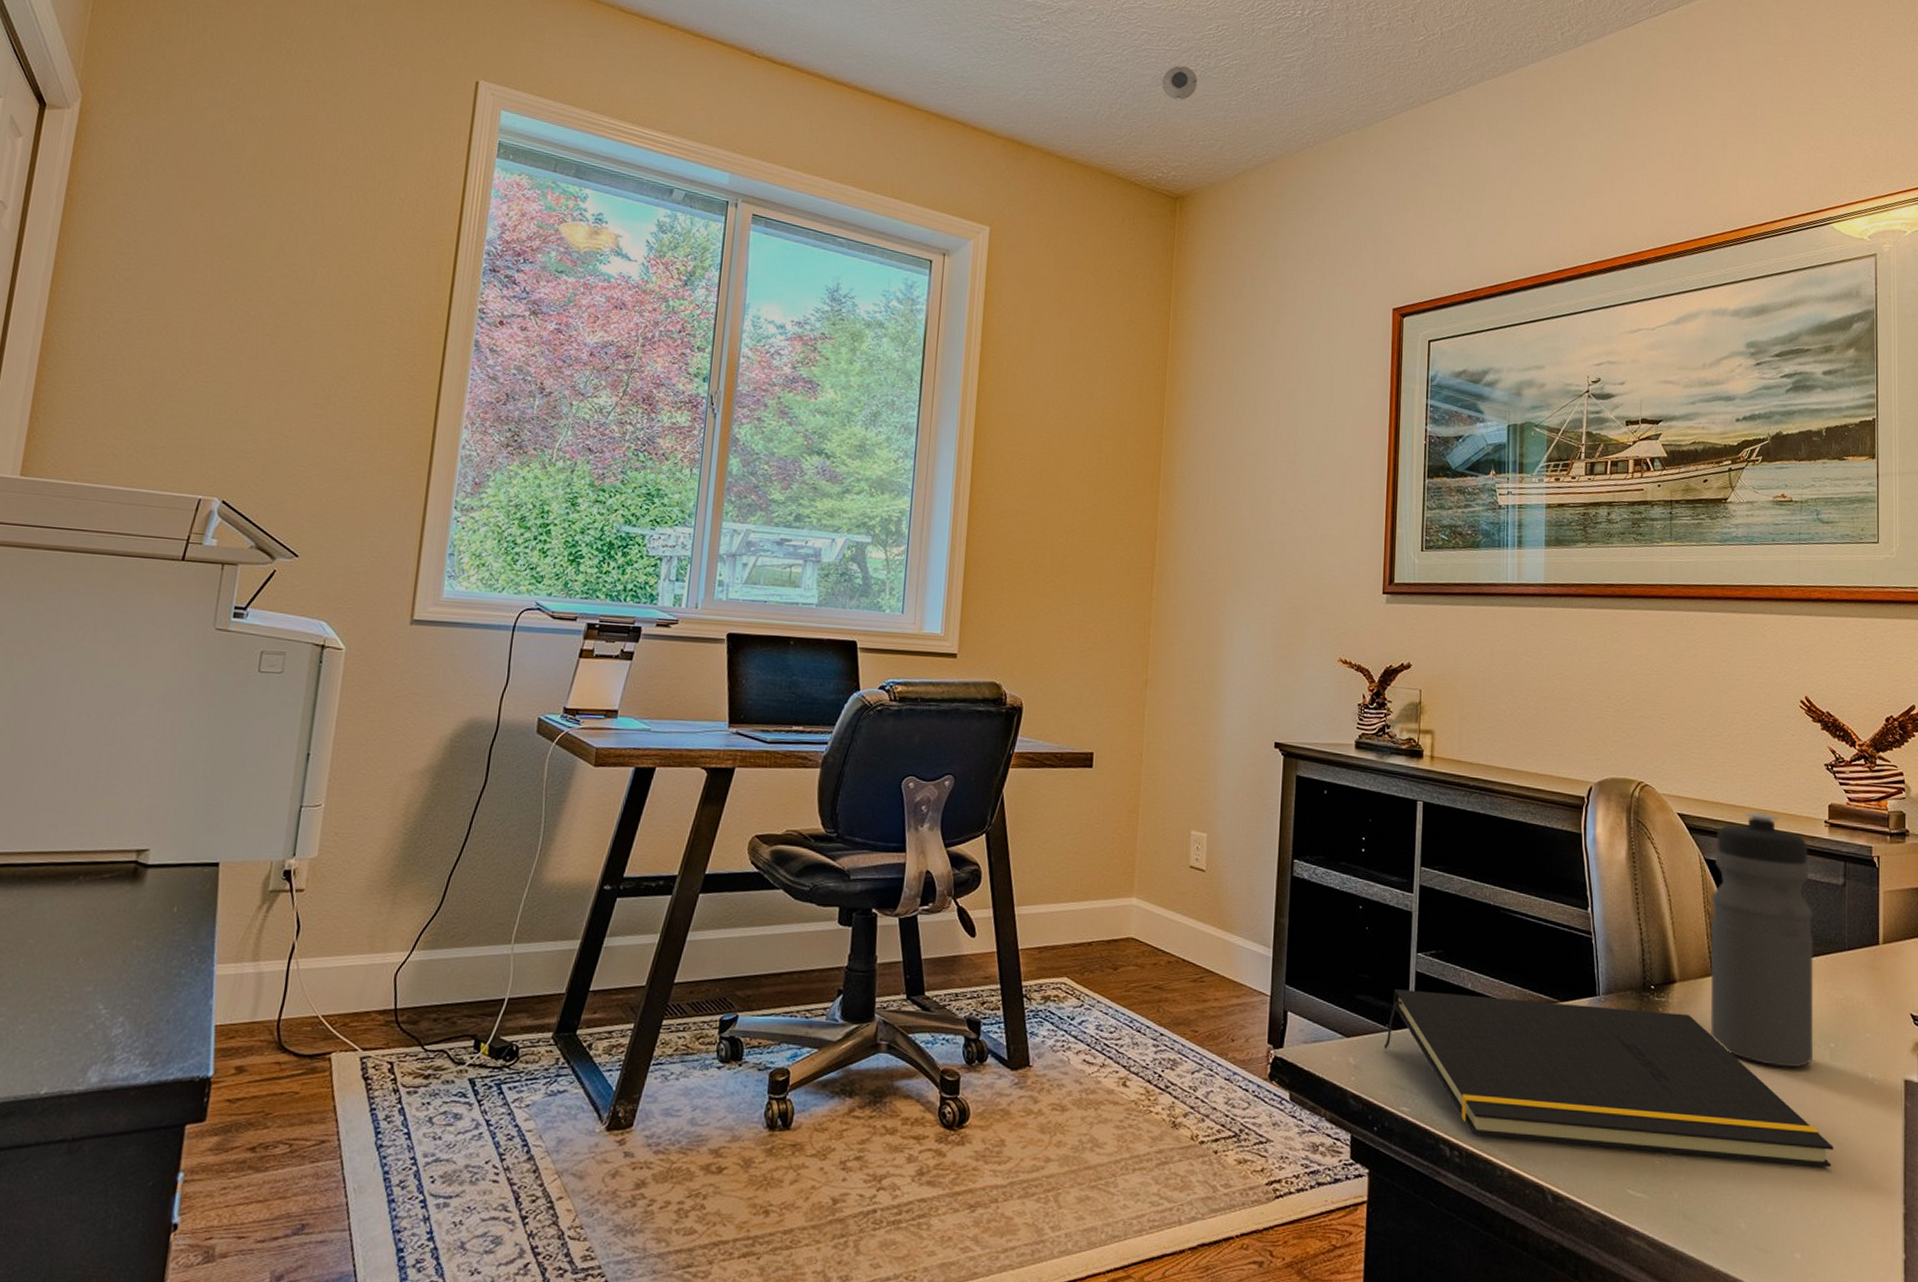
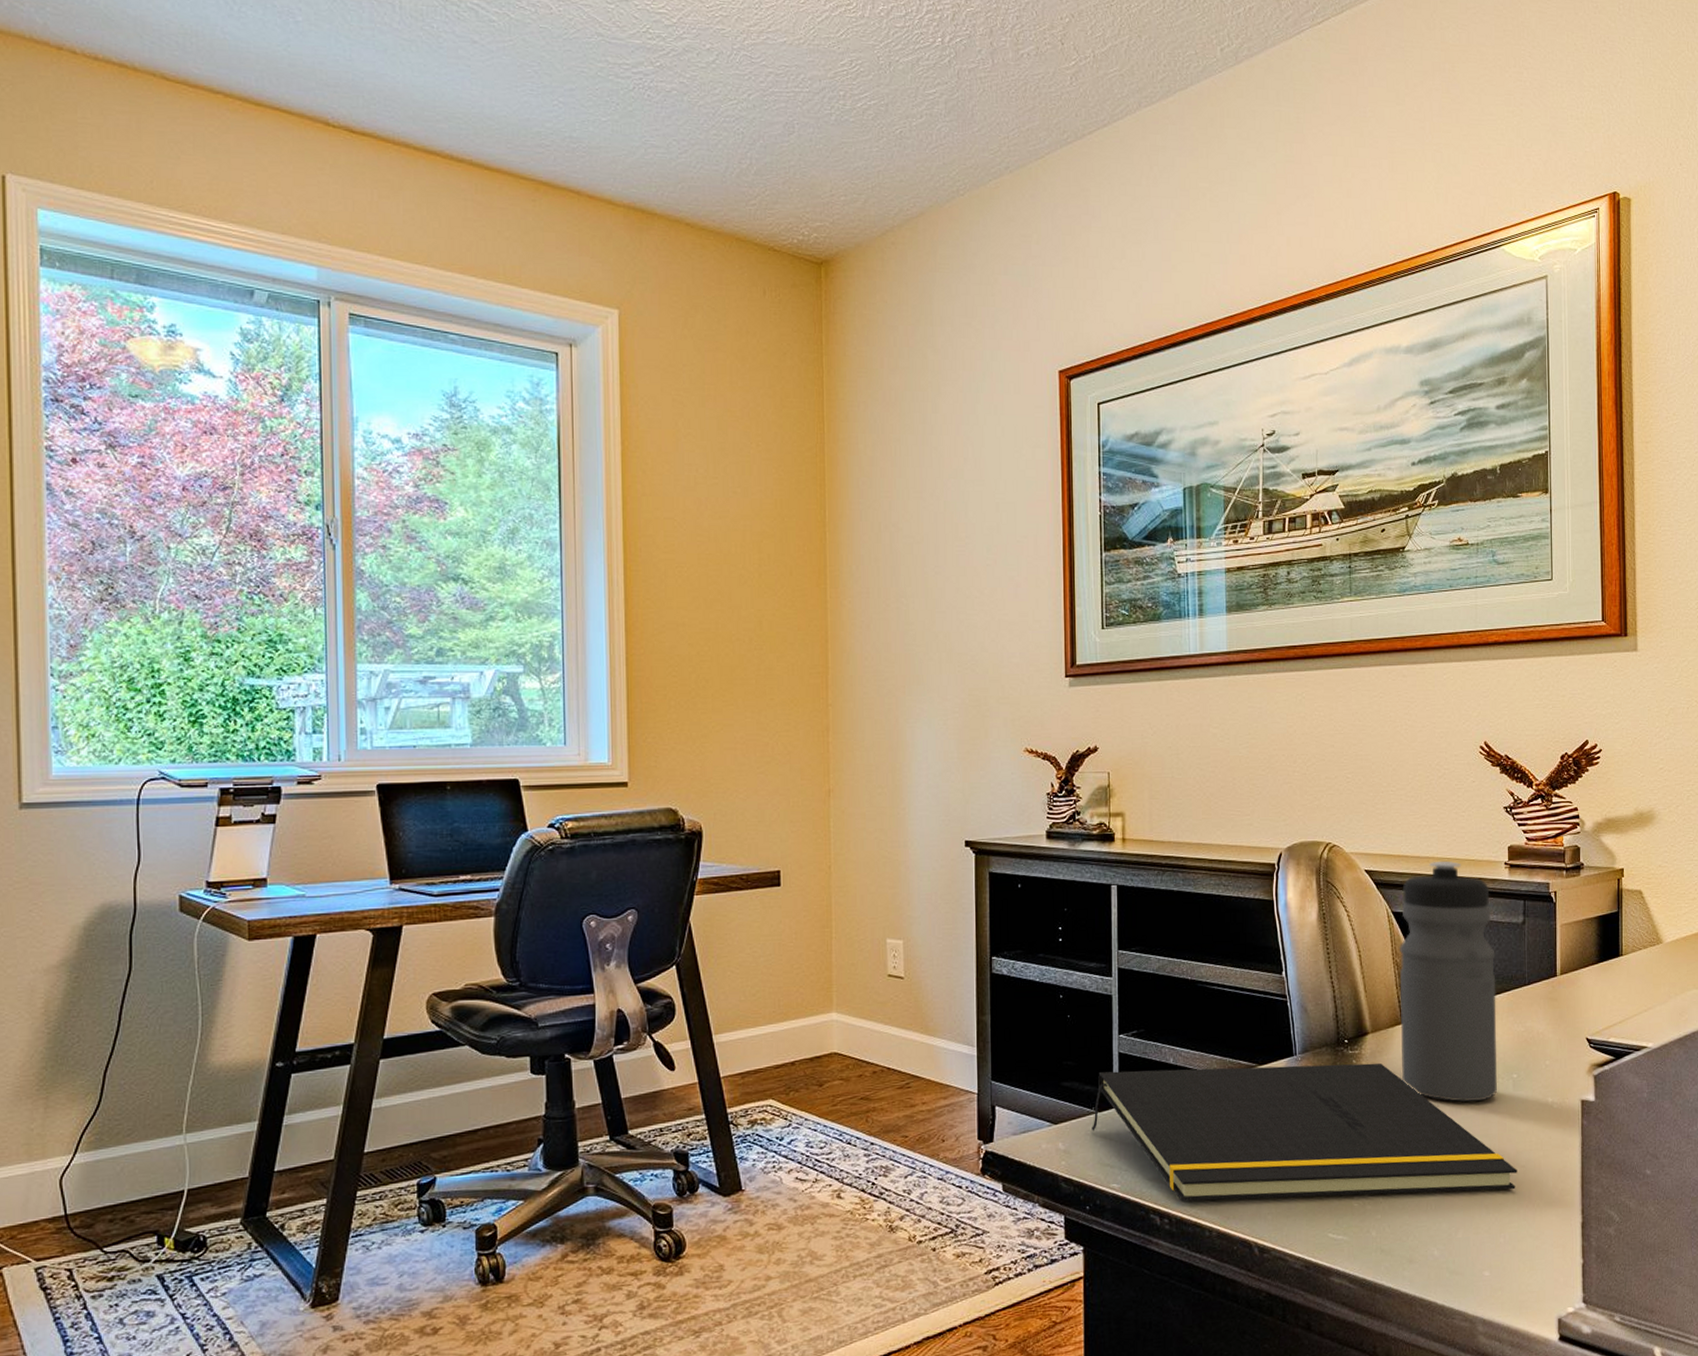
smoke detector: present [1162,65,1198,100] -> none [794,110,834,150]

